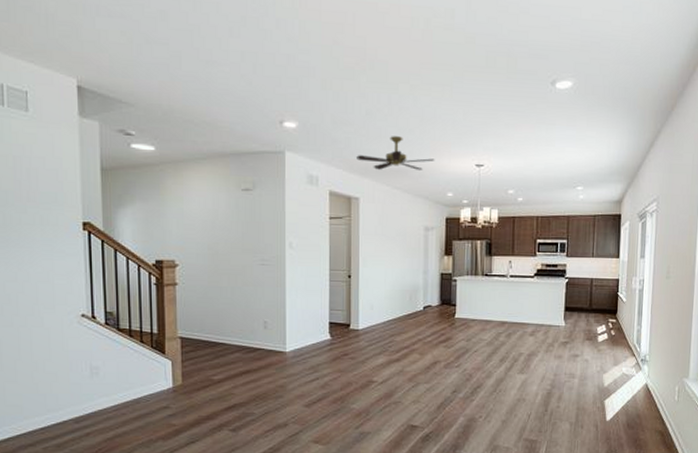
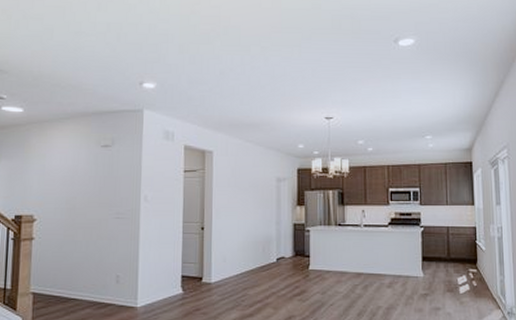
ceiling fan: present [357,136,435,170] -> none [211,93,286,124]

